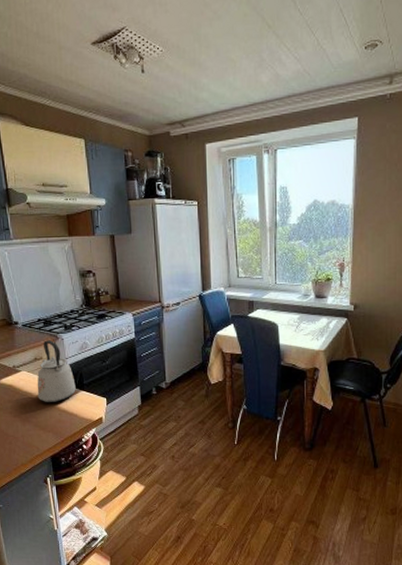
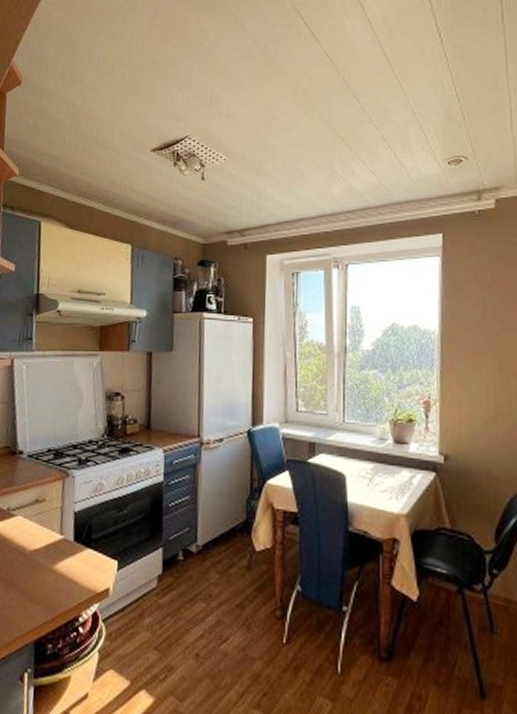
kettle: present [37,340,76,403] -> none [31,477,82,563]

